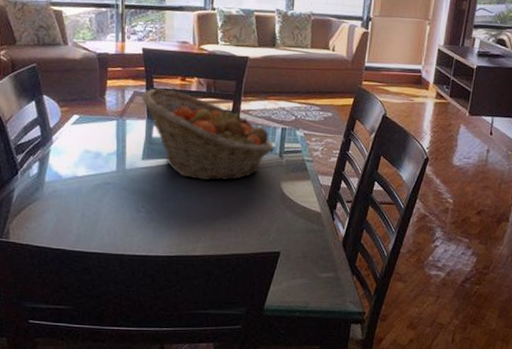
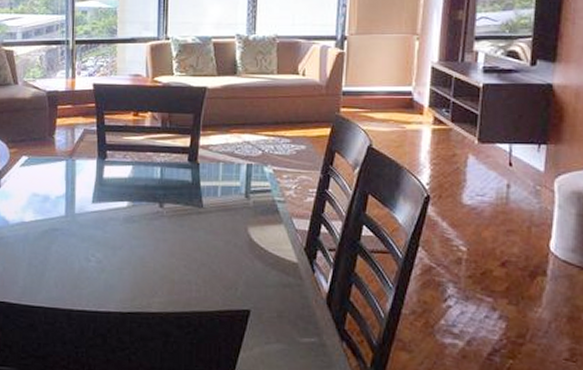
fruit basket: present [141,88,274,181] -> none [91,125,238,226]

